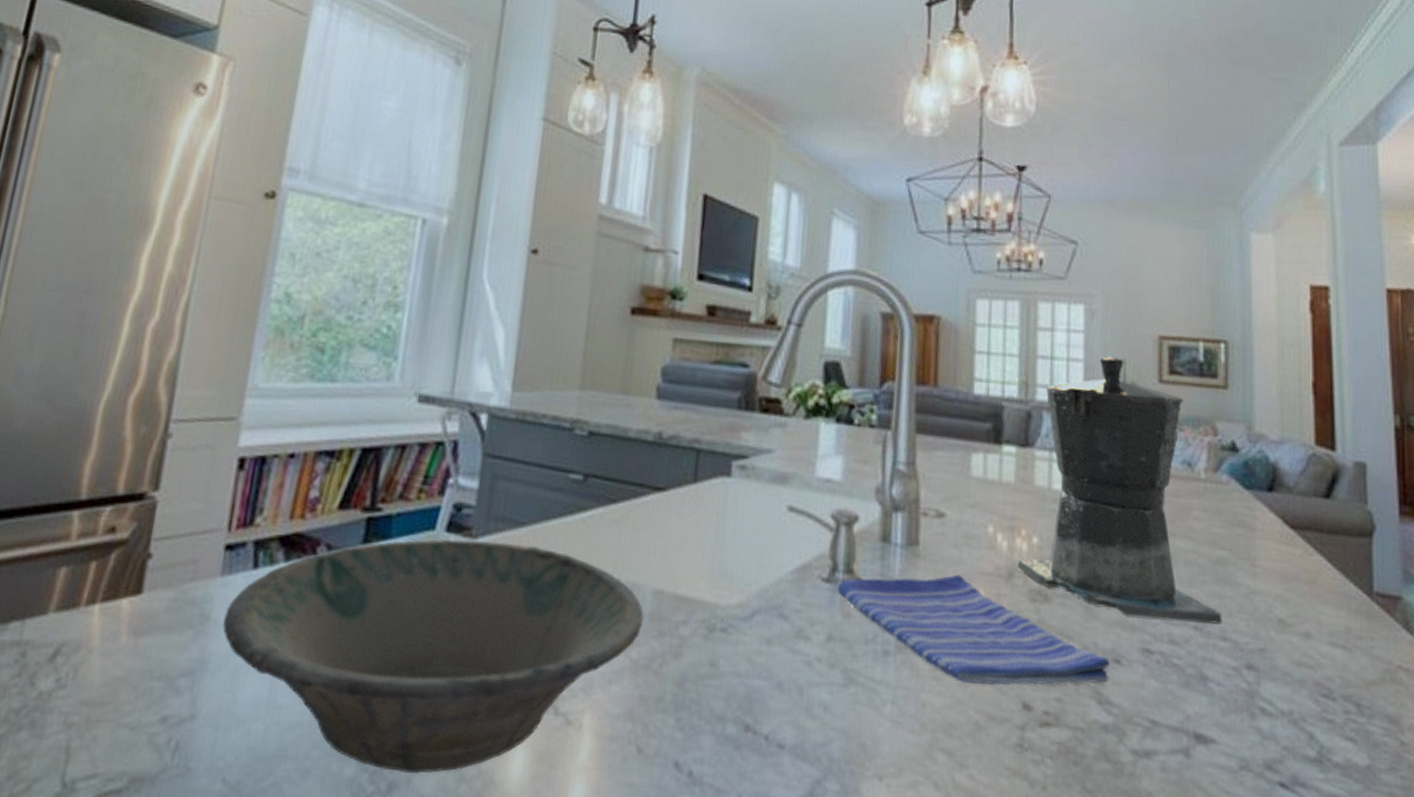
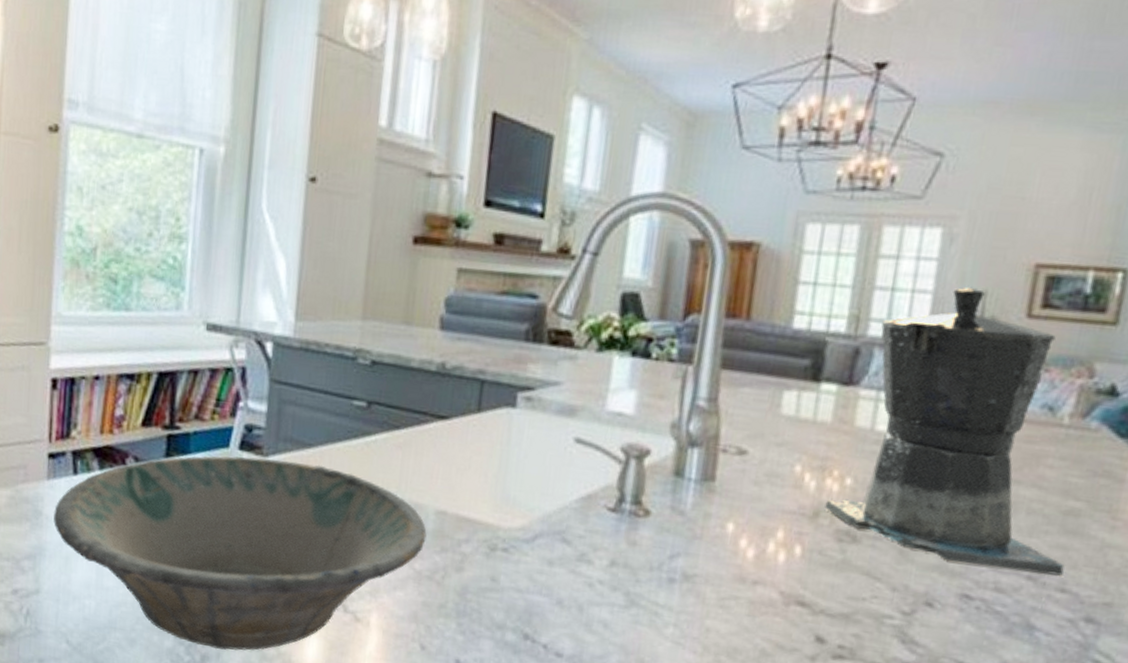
dish towel: present [837,574,1110,686] -> none [623,509,921,624]

